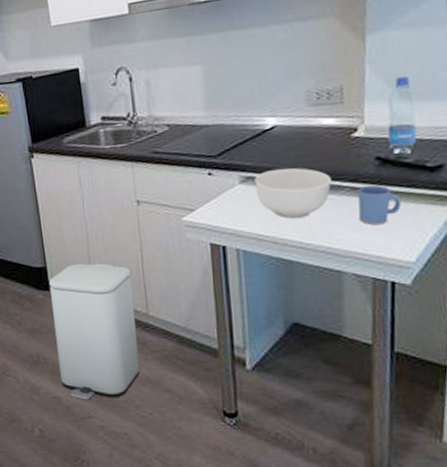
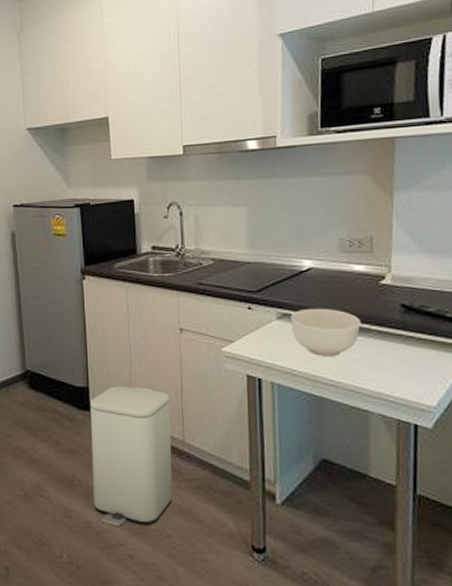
mug: present [357,184,402,226] -> none [384,330,424,369]
bottle: present [387,75,418,156] -> none [411,232,439,305]

